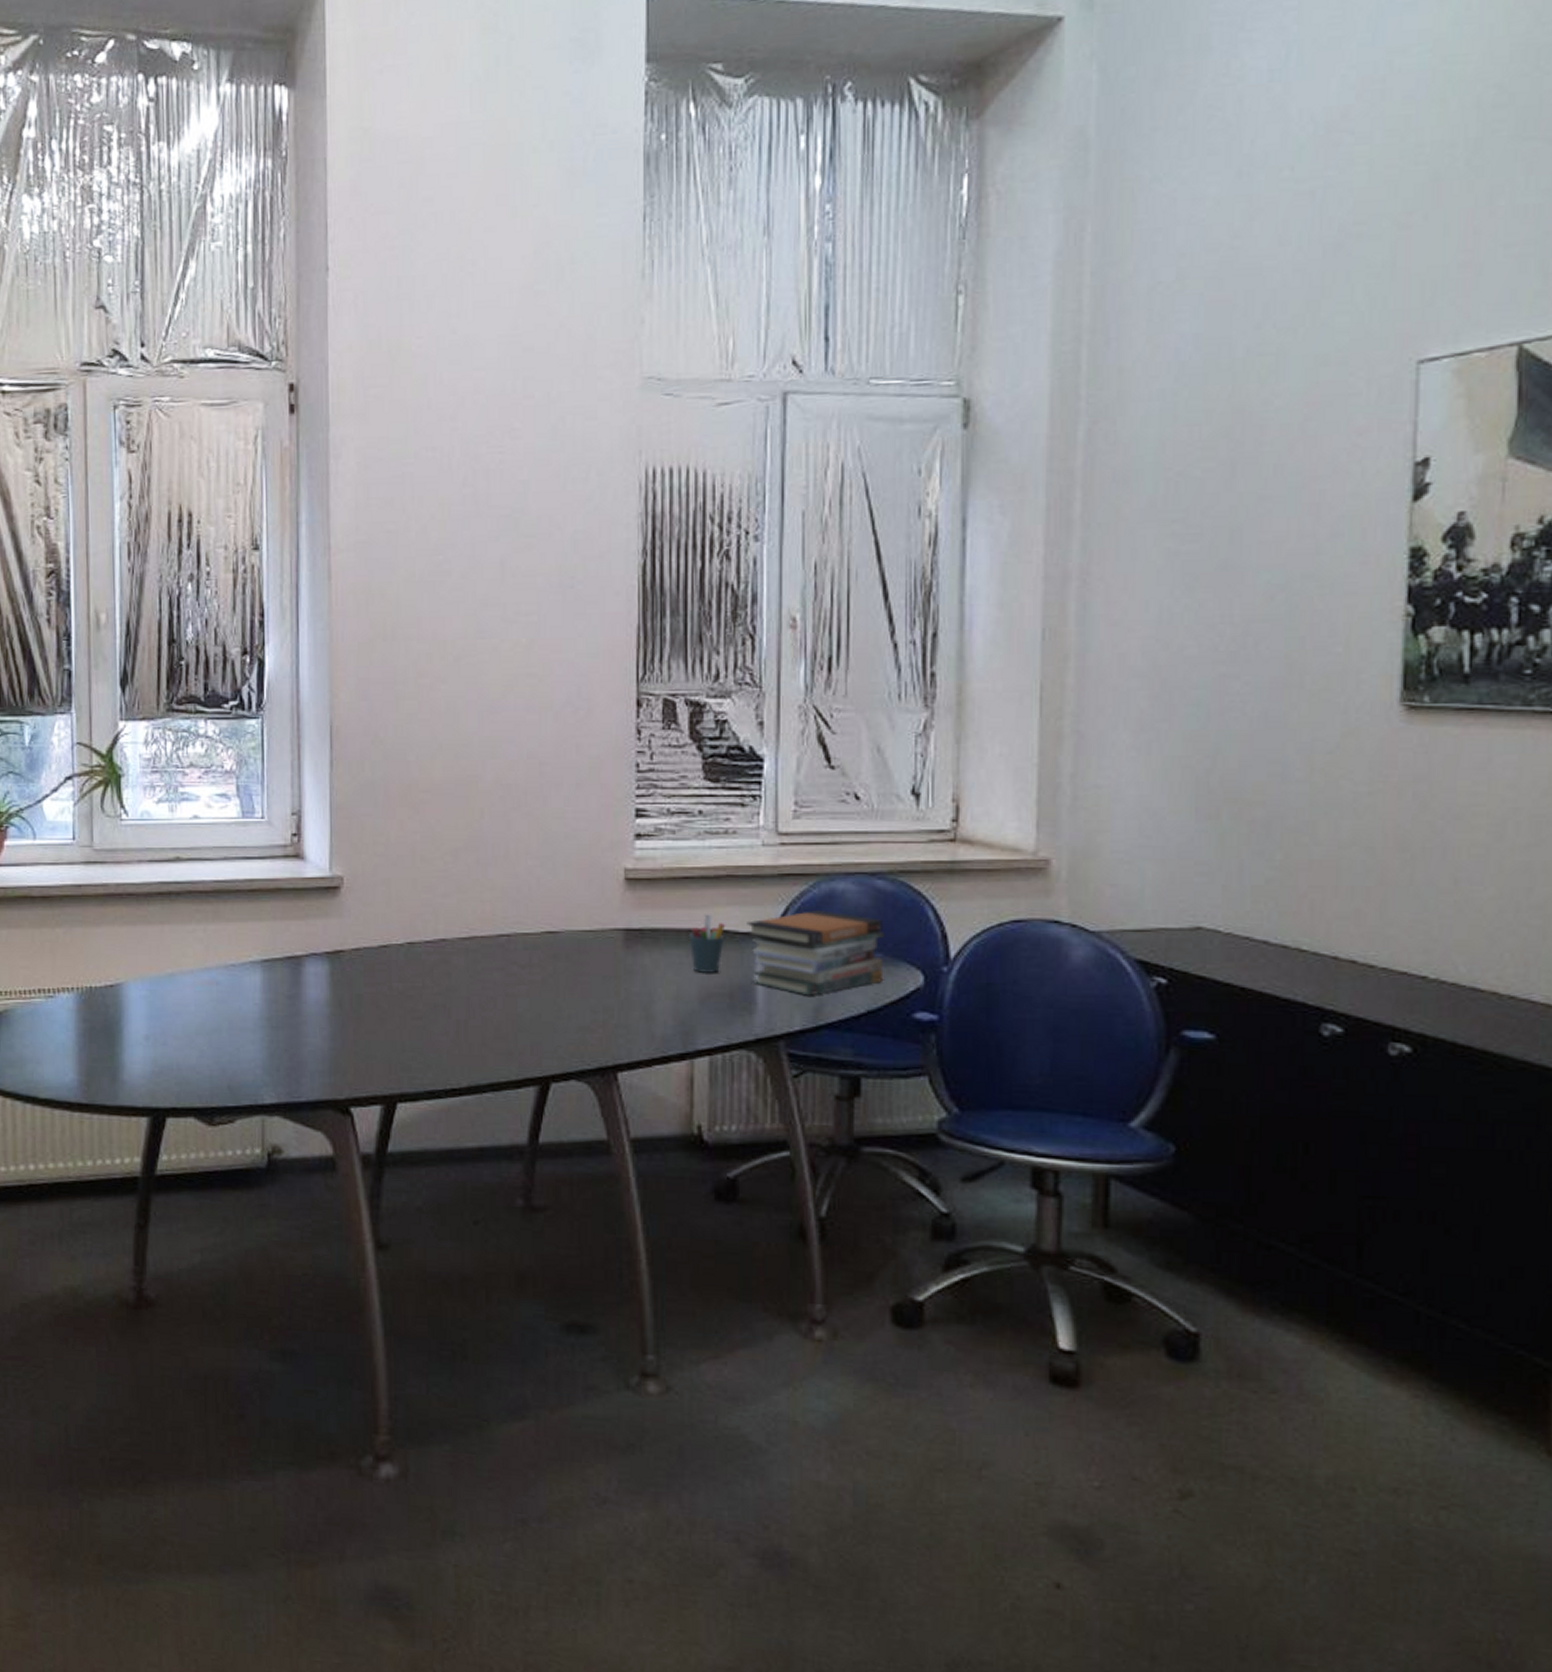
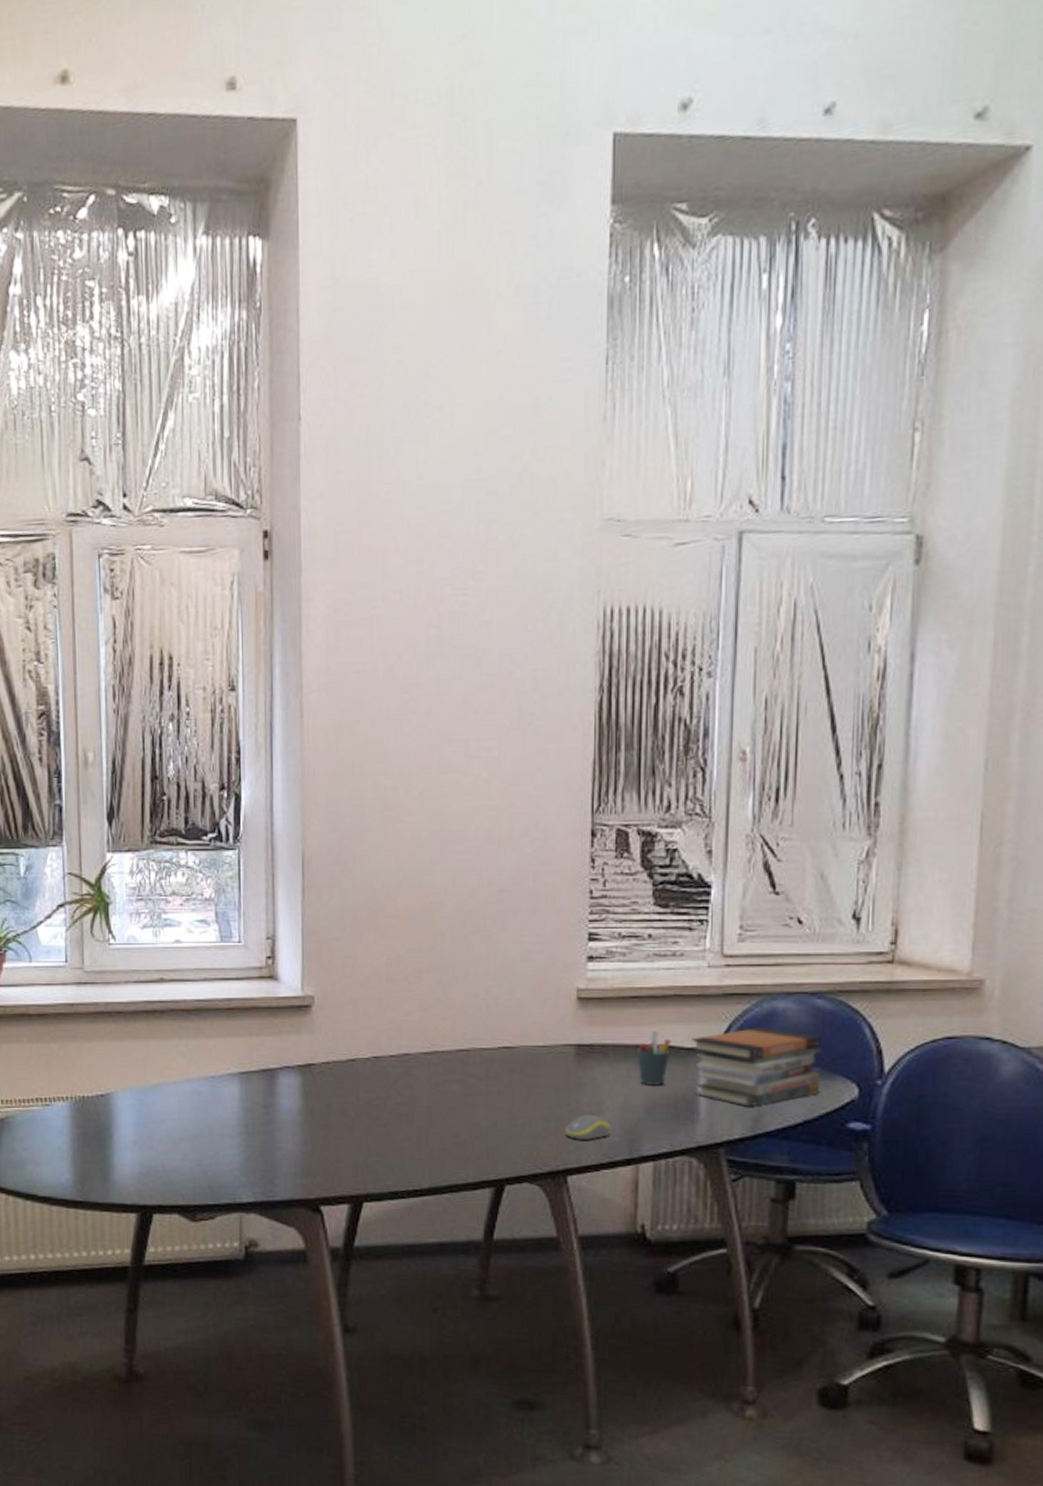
computer mouse: none [615,1004,662,1033] -> present [565,1114,610,1140]

